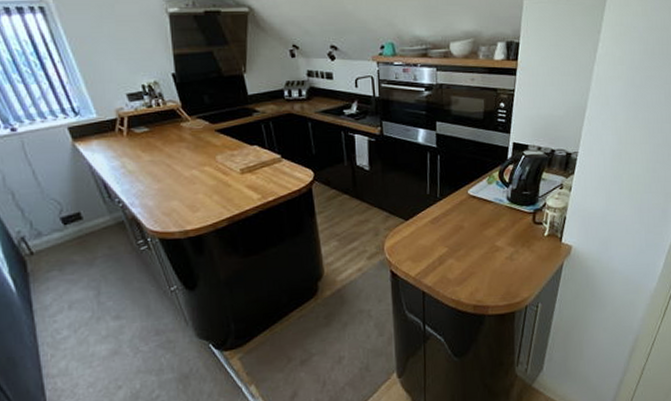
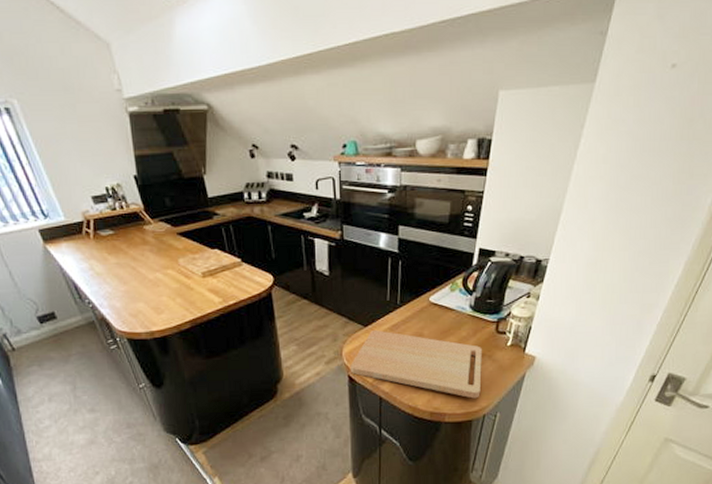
cutting board: none [392,224,522,290] -> present [350,330,482,399]

